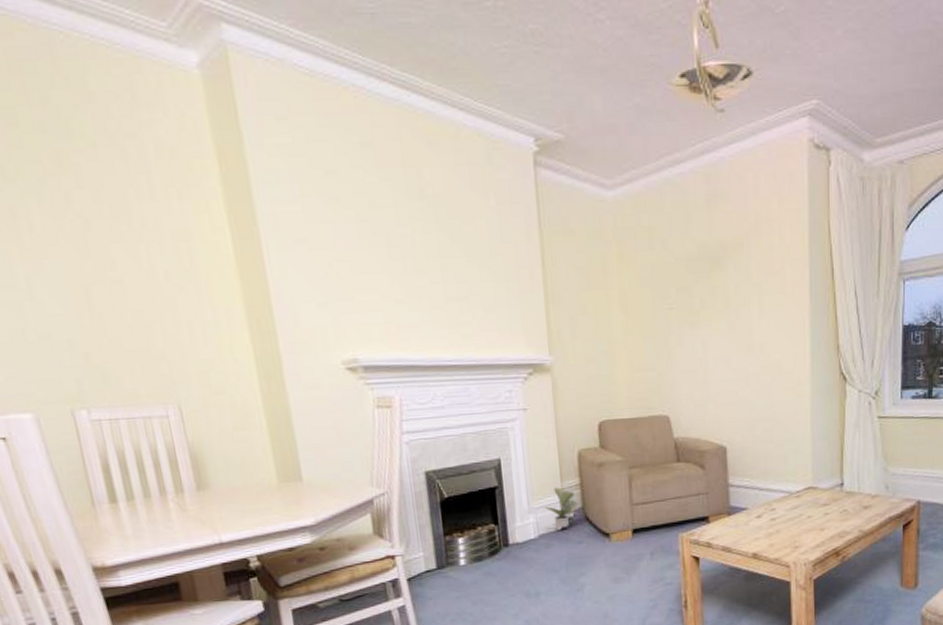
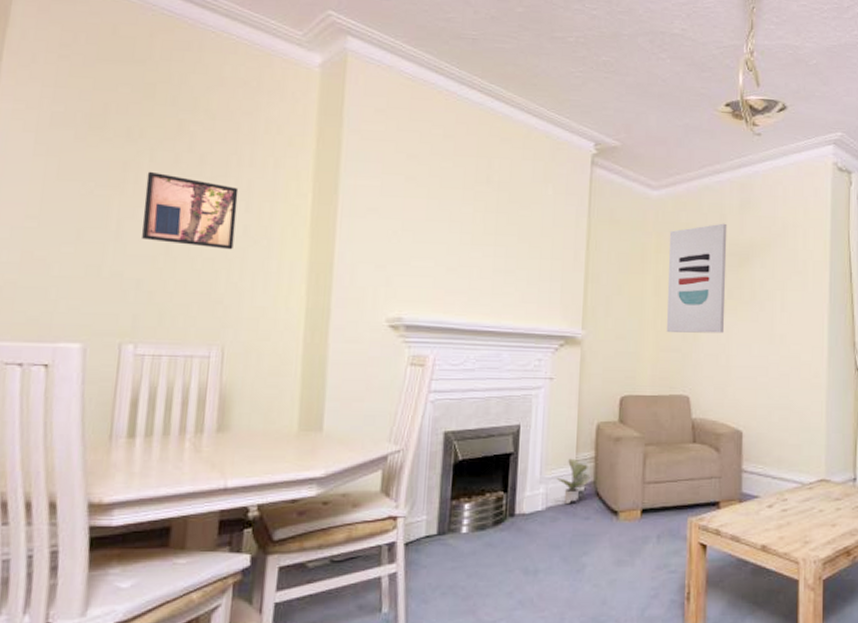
wall art: none [40,216,160,300] -> present [142,171,239,250]
wall art: none [632,223,700,350] -> present [666,223,728,334]

